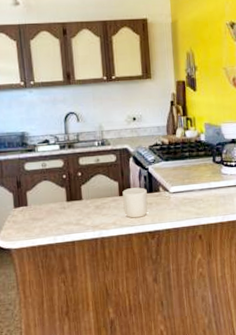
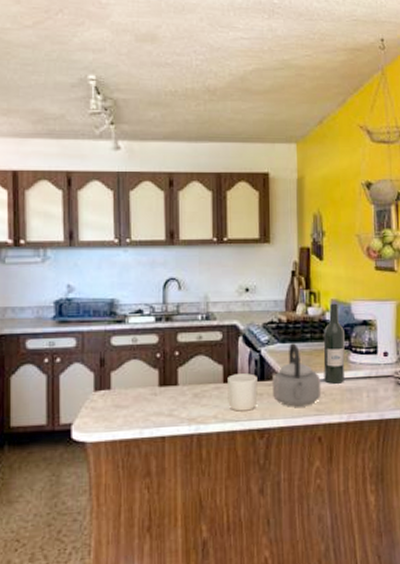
teapot: none [159,161,200,213] -> present [273,343,322,407]
wine bottle: none [200,126,219,192] -> present [323,303,345,384]

